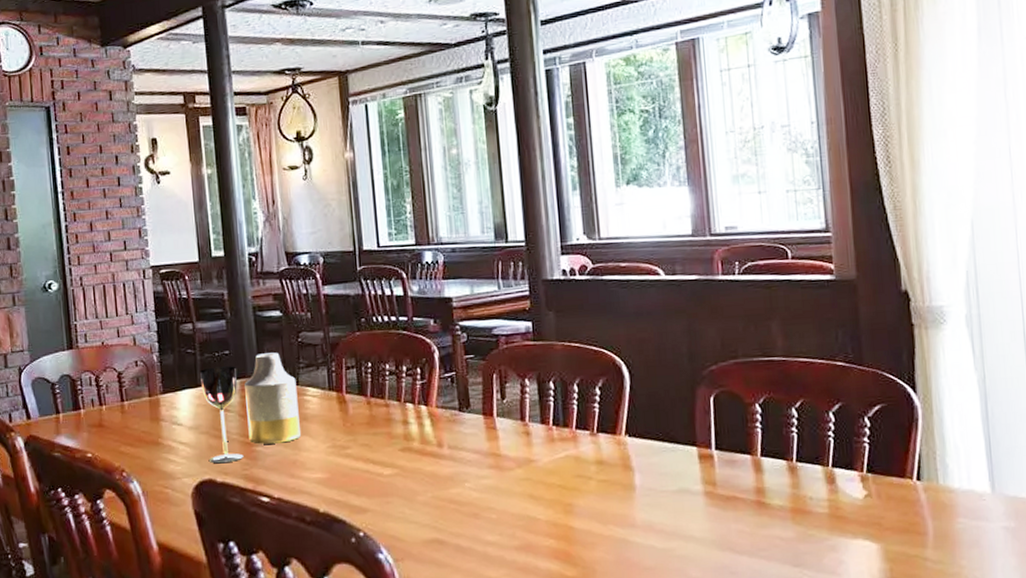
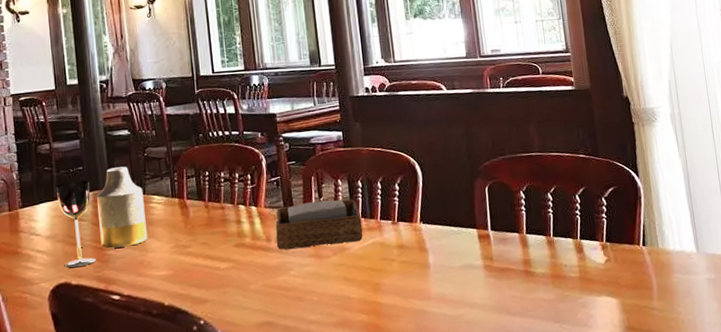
napkin holder: none [448,402,554,458] -> present [275,199,363,250]

